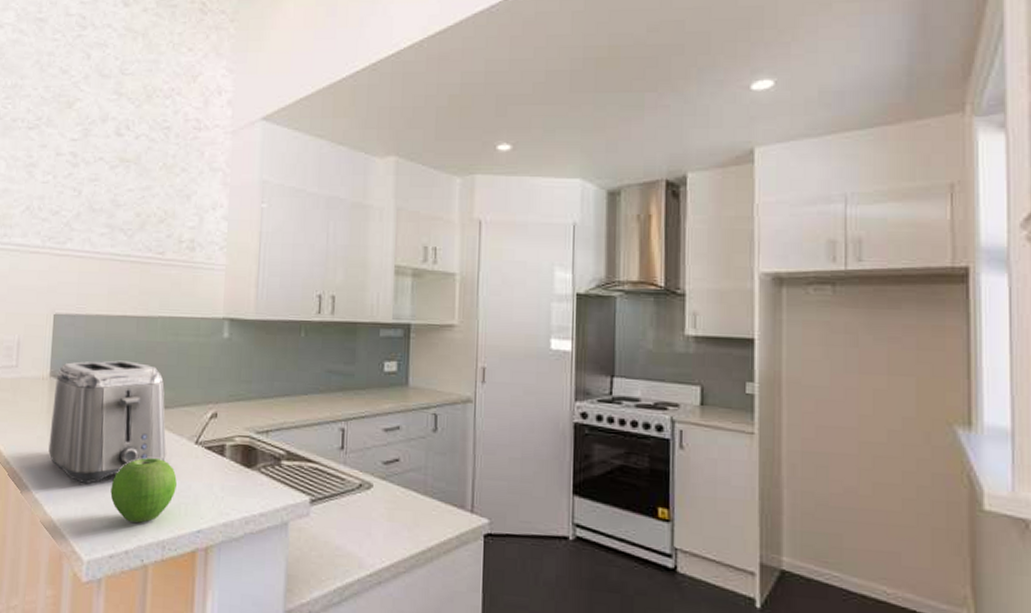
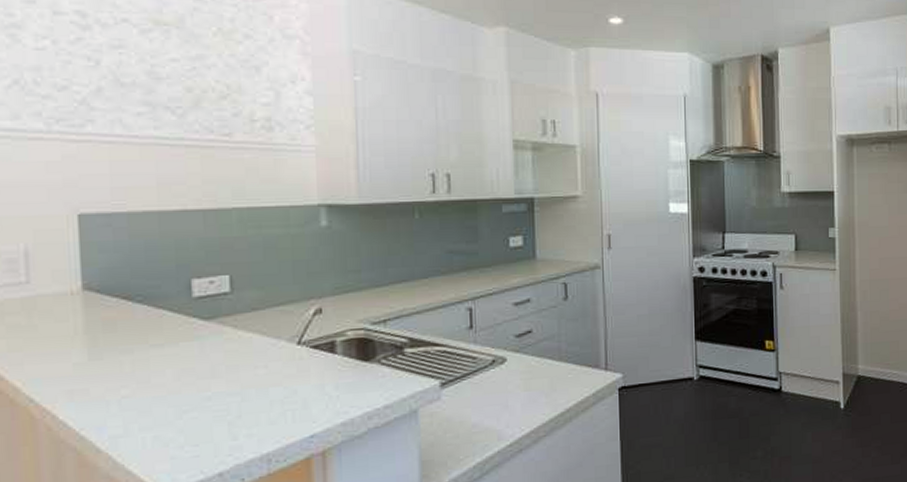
toaster: present [48,360,167,485] -> none [91,262,261,410]
fruit: present [110,458,177,523] -> none [190,366,278,441]

